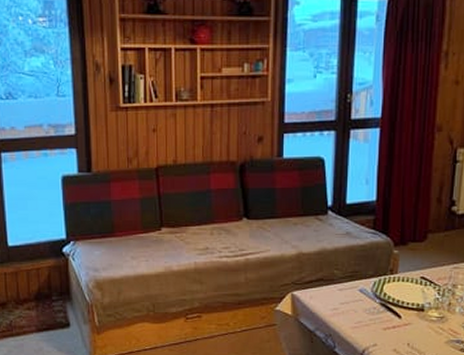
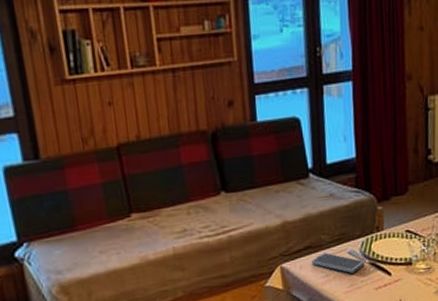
smartphone: none [322,287,375,310] -> present [311,252,365,273]

